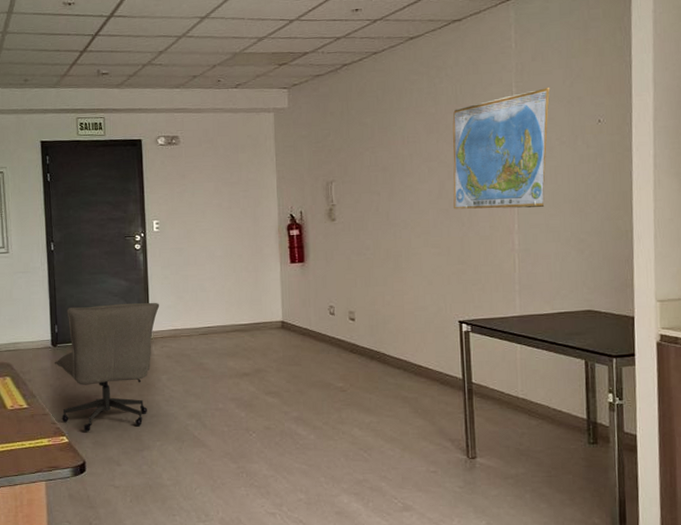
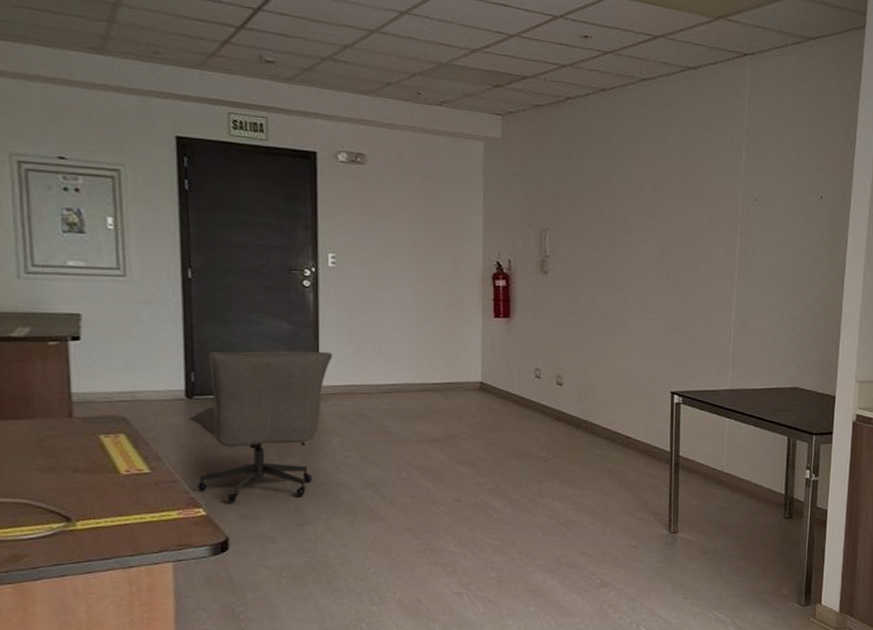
world map: present [452,88,551,209] -> none [674,155,779,279]

